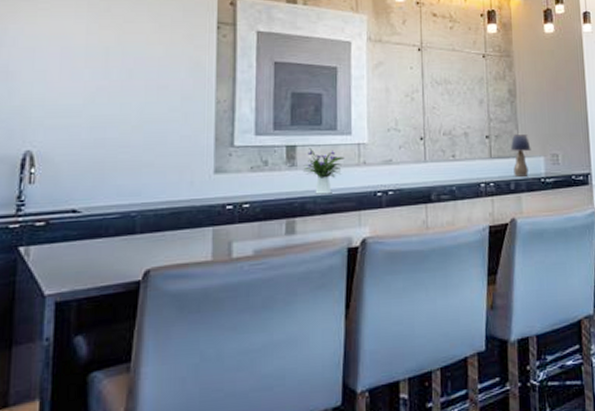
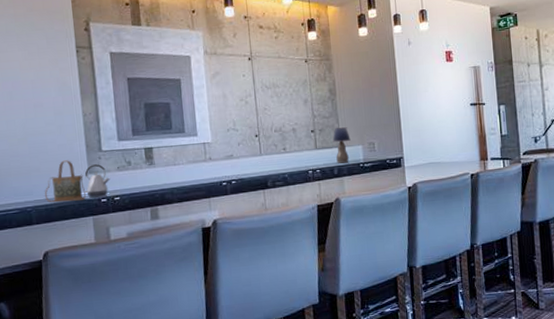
handbag: none [155,155,208,207] -> present [44,160,87,203]
kettle: none [207,162,240,204] -> present [84,164,110,198]
flower arrangement: present [303,148,345,194] -> none [160,149,193,187]

